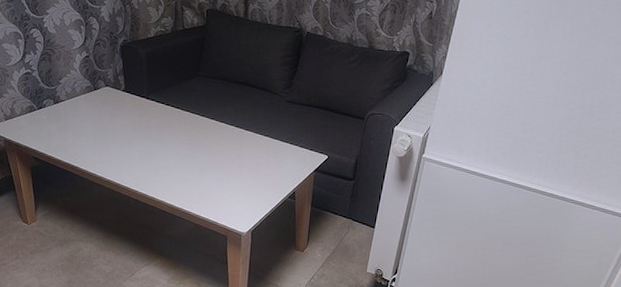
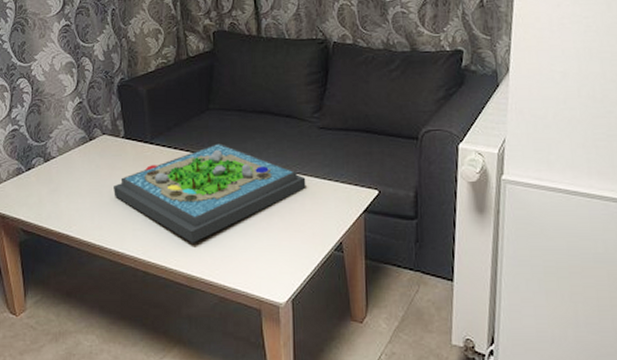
board game: none [113,105,273,182] -> present [113,143,306,243]

